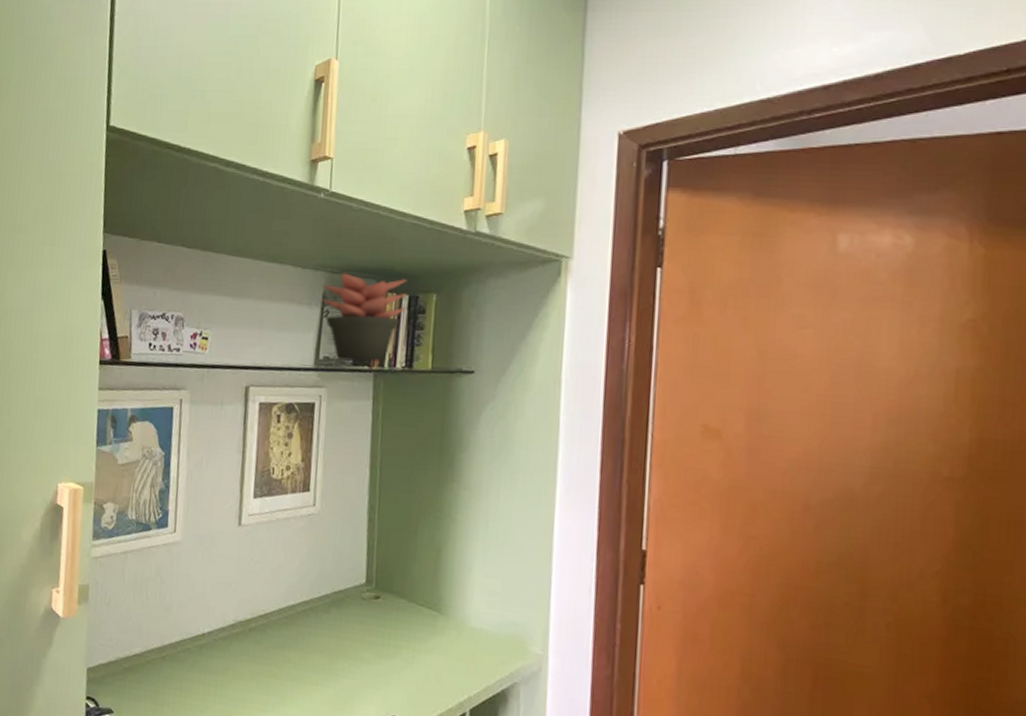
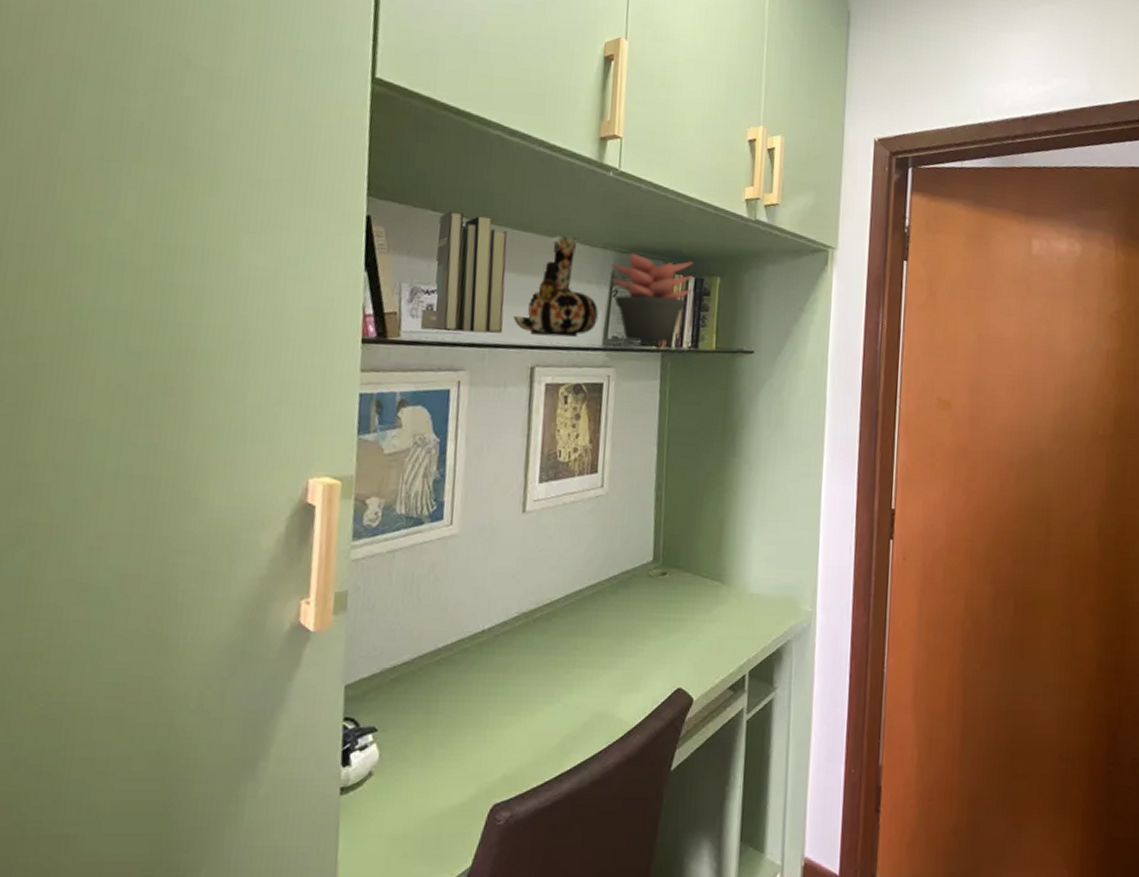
books: none [147,242,224,355] -> present [420,211,507,334]
decorative vase: none [228,258,310,358] -> present [512,235,598,338]

